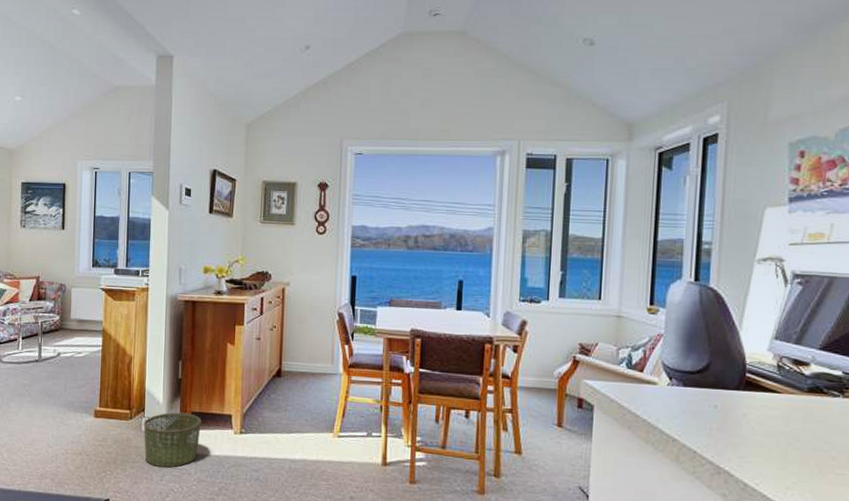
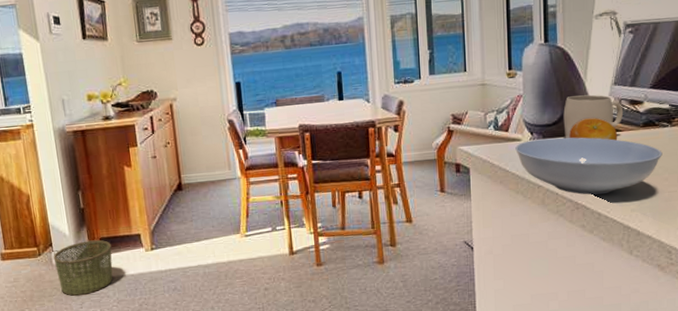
bowl: none [649,386,830,463] -> present [515,137,662,195]
mug: none [709,344,785,392] -> present [563,94,624,139]
fruit: none [715,372,775,403] -> present [569,118,618,141]

